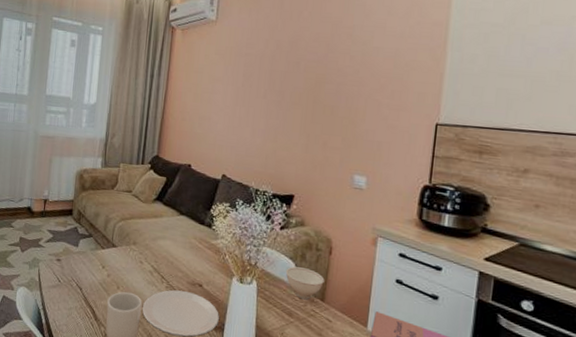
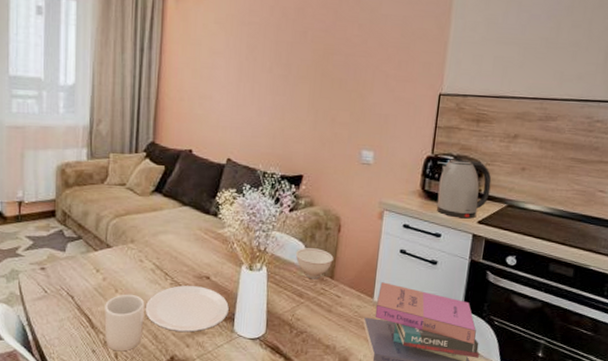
kettle: none [436,189,499,255] -> present [436,158,492,219]

